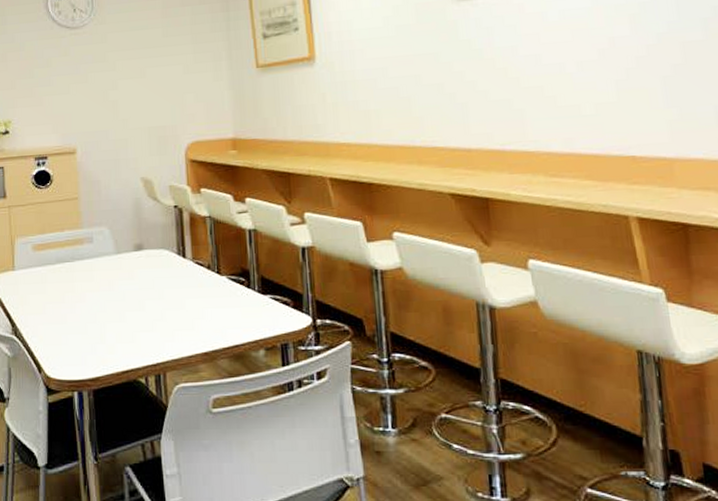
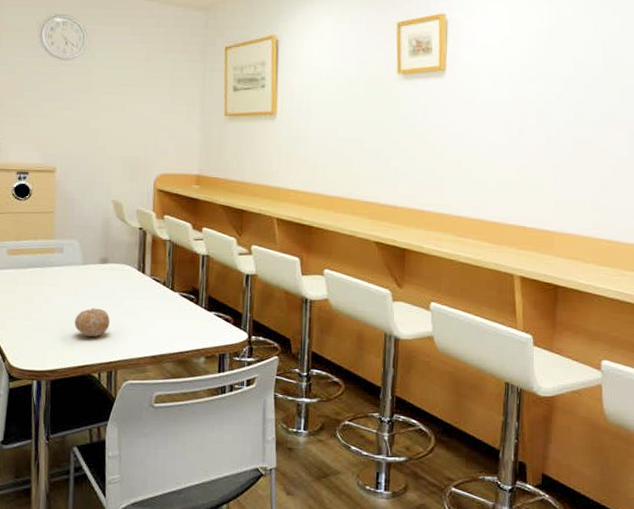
fruit: none [112,302,152,337] -> present [74,308,110,338]

